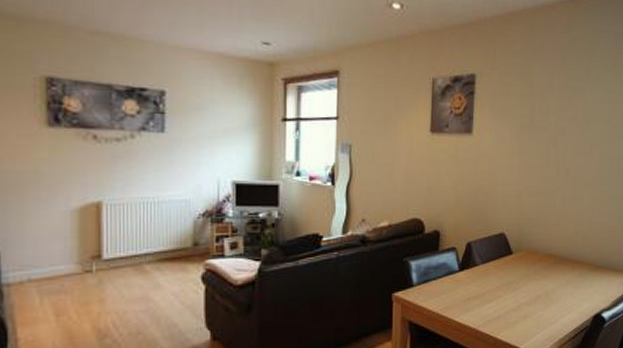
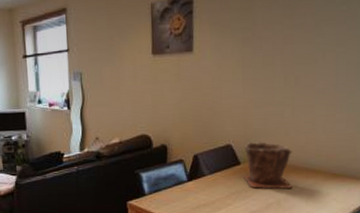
plant pot: none [515,230,561,281] -> present [243,140,293,189]

